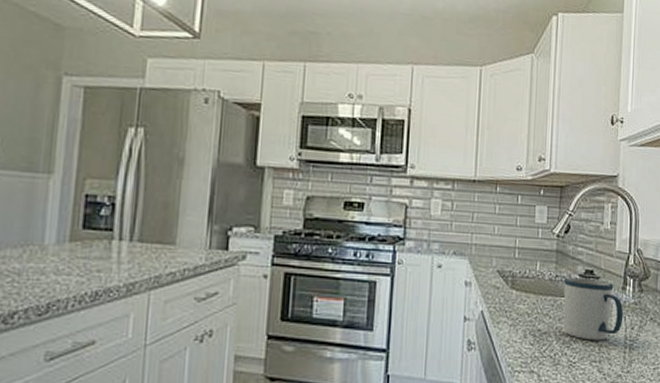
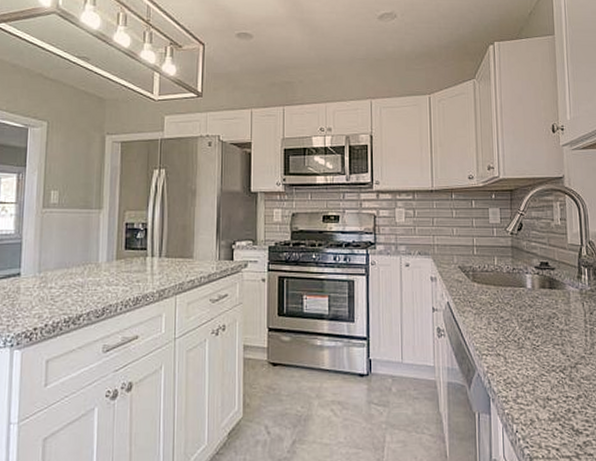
mug: present [563,277,624,341] -> none [521,269,582,326]

